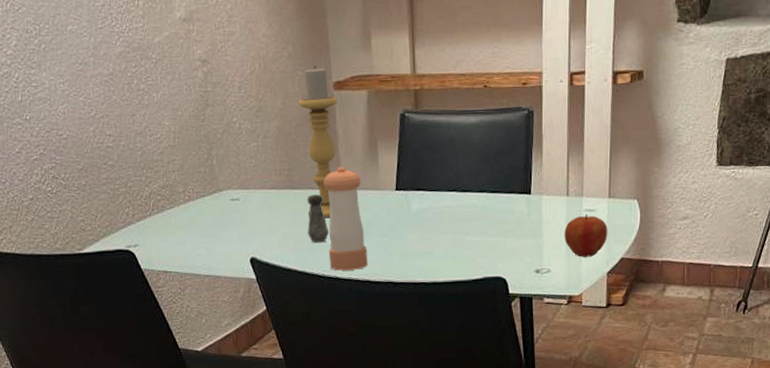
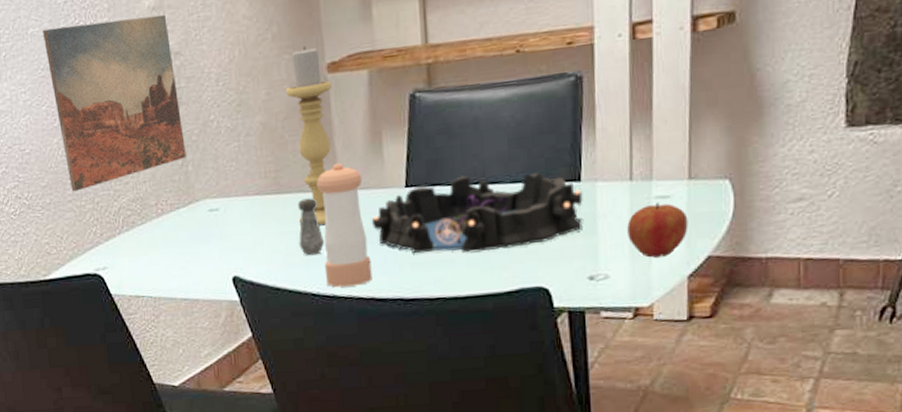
wall art: none [80,26,211,176] -> present [42,14,186,192]
decorative bowl: none [368,184,532,247] -> present [371,173,583,254]

